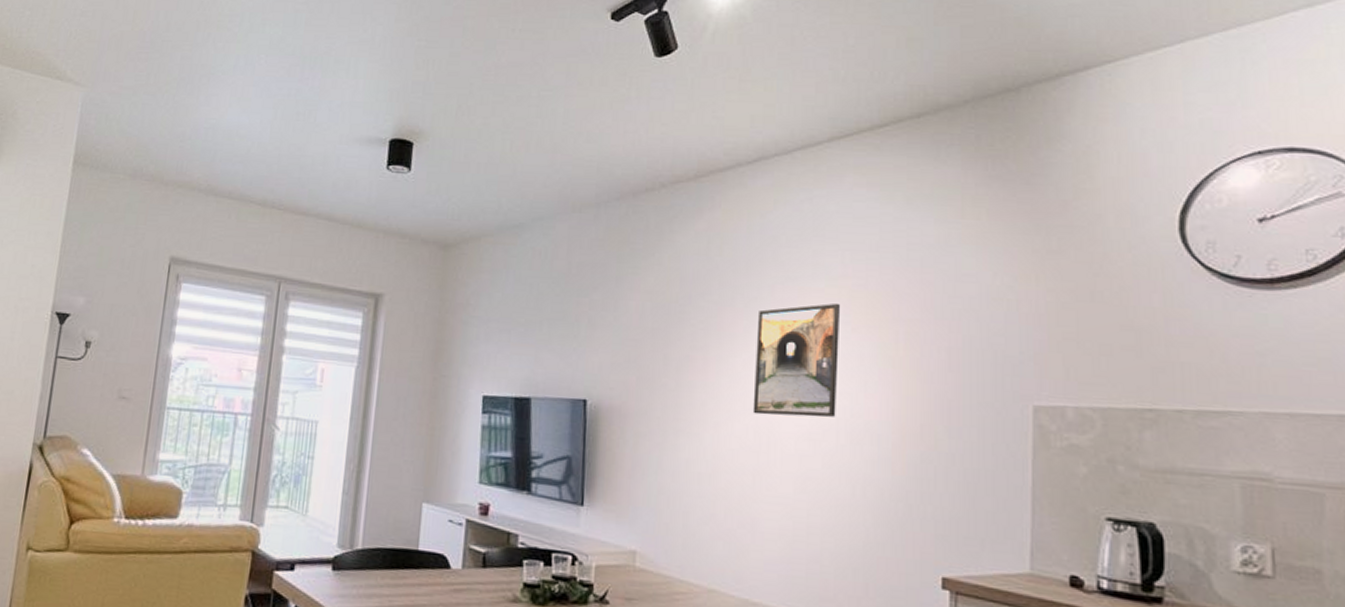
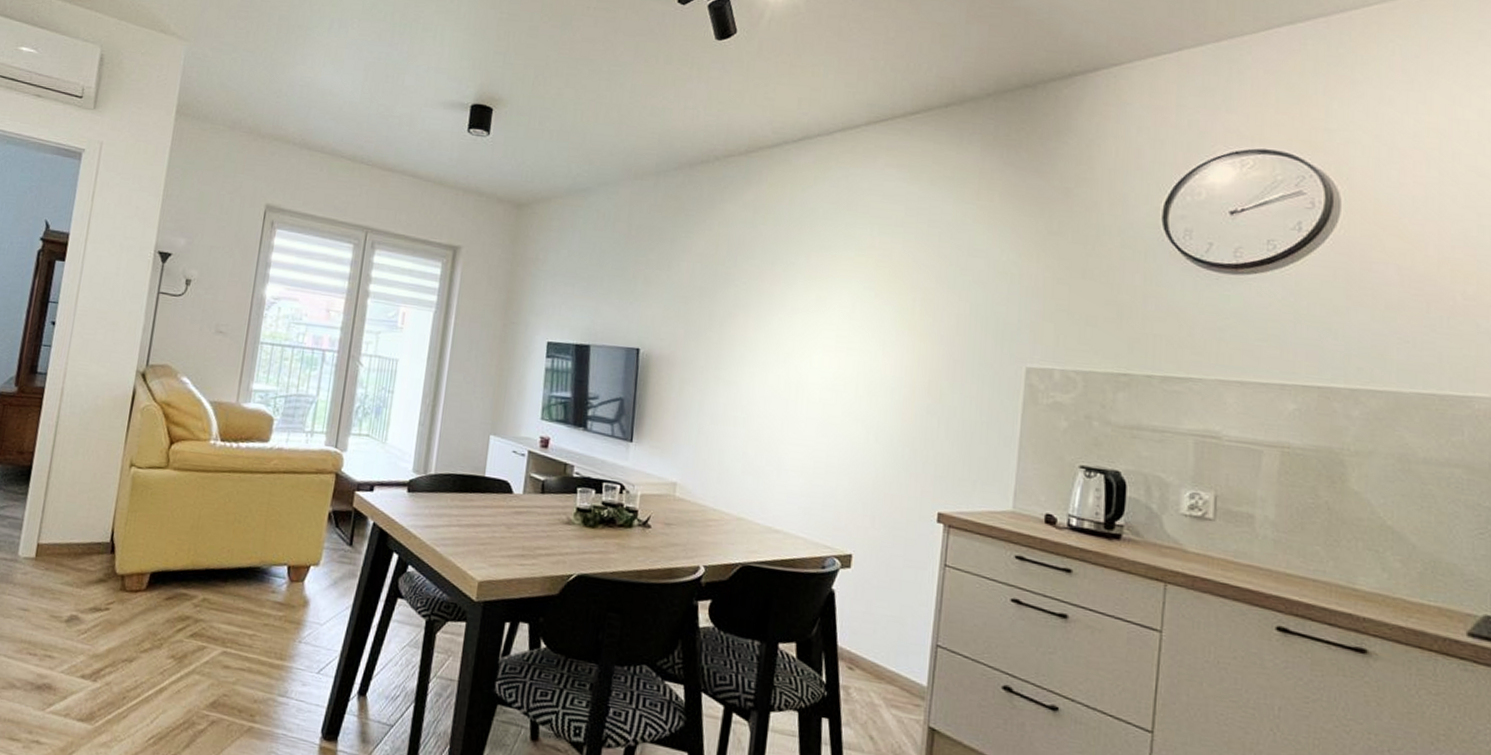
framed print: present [752,303,841,418] -> none [784,270,867,372]

